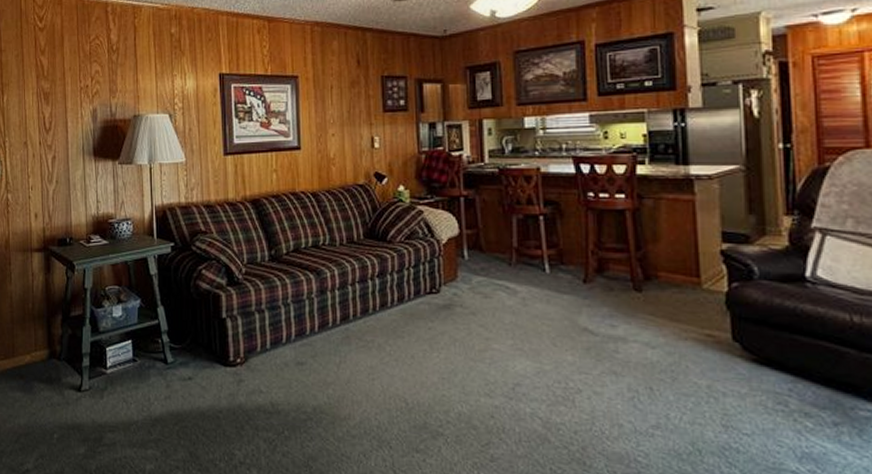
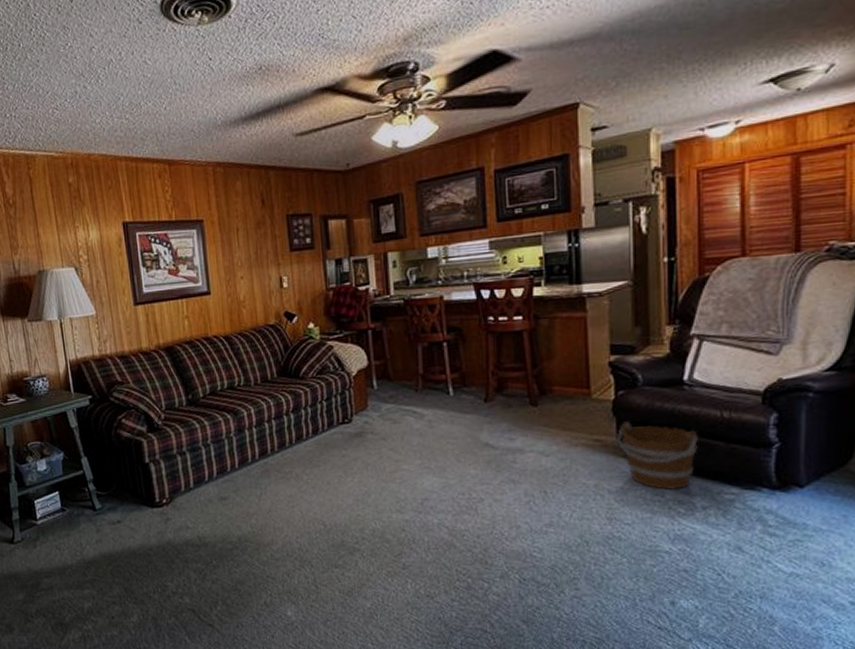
bucket: none [730,317,825,400] -> present [616,421,698,491]

